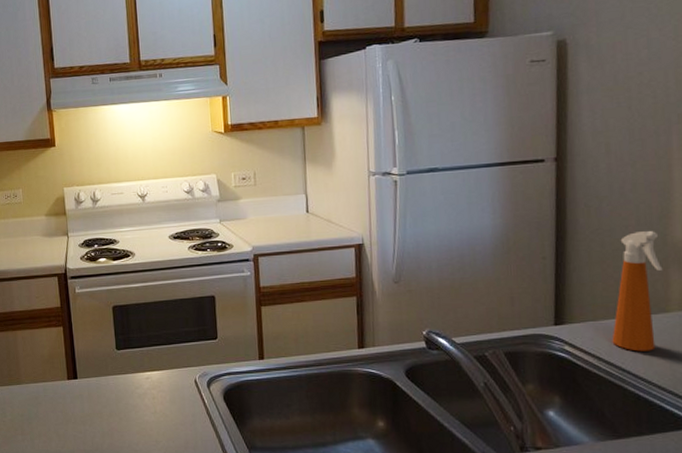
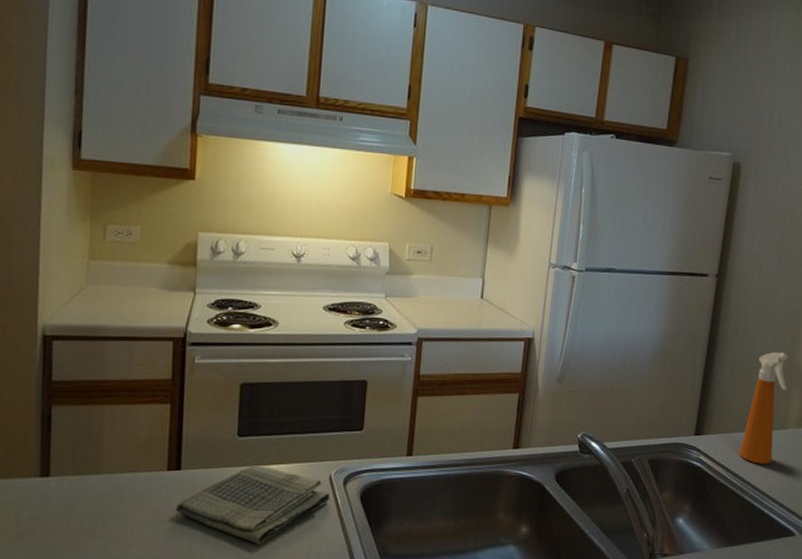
dish towel: none [78,372,198,439] -> present [176,464,331,545]

